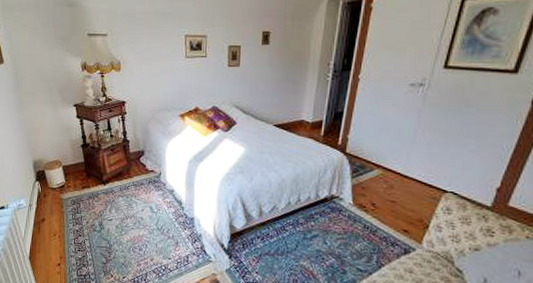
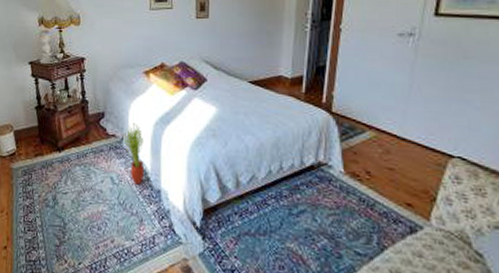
potted plant: none [160,159,180,213] -> present [122,122,145,185]

